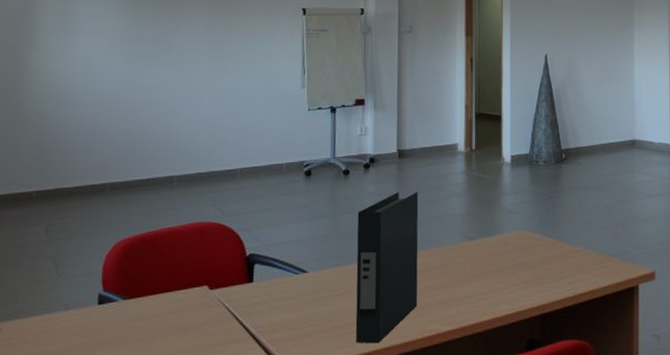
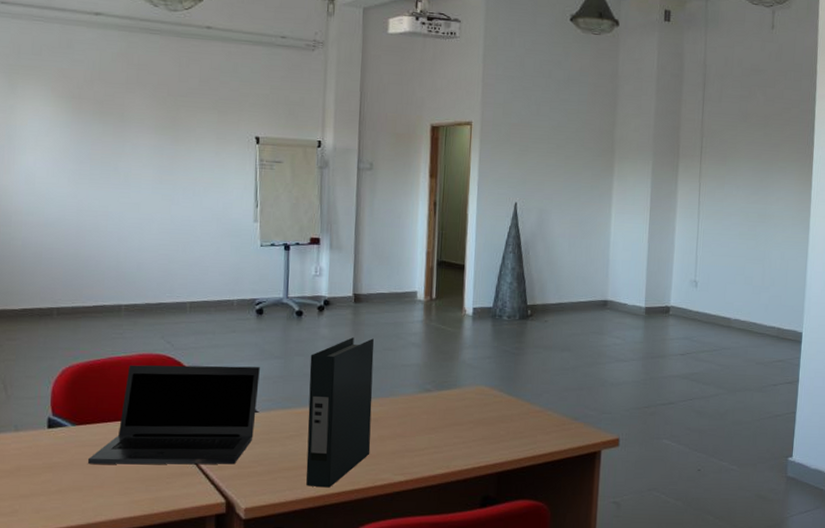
laptop: none [138,228,309,338] -> present [88,365,260,465]

